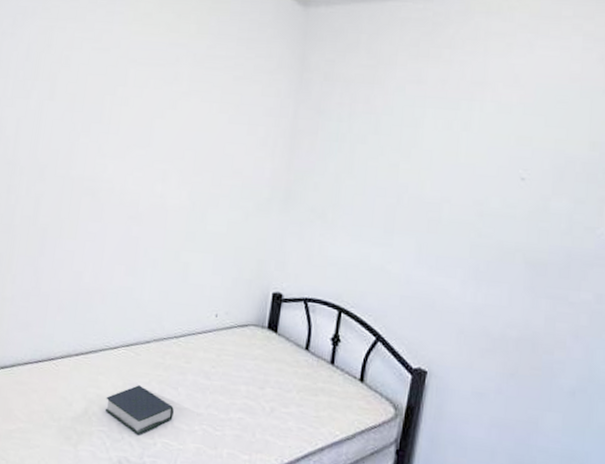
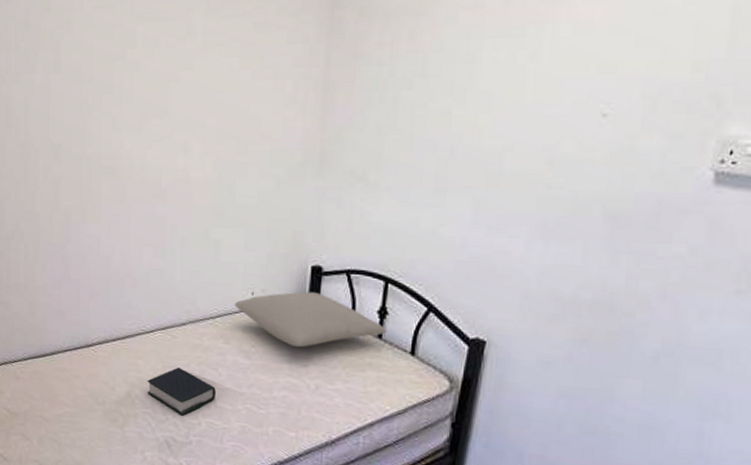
pillow: none [198,316,339,370] -> present [234,291,387,347]

